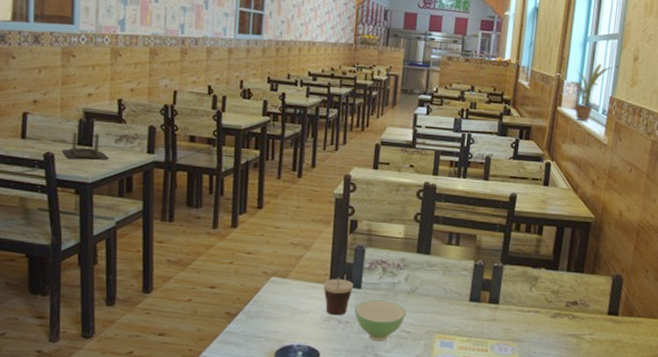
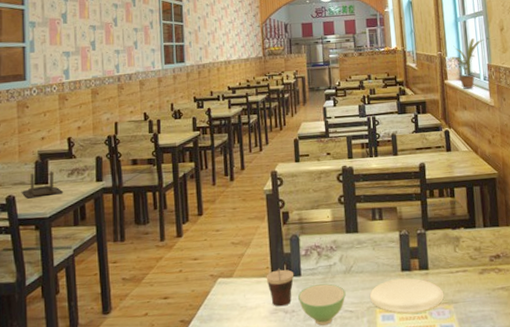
plate: none [431,308,511,346] -> present [369,277,445,315]

